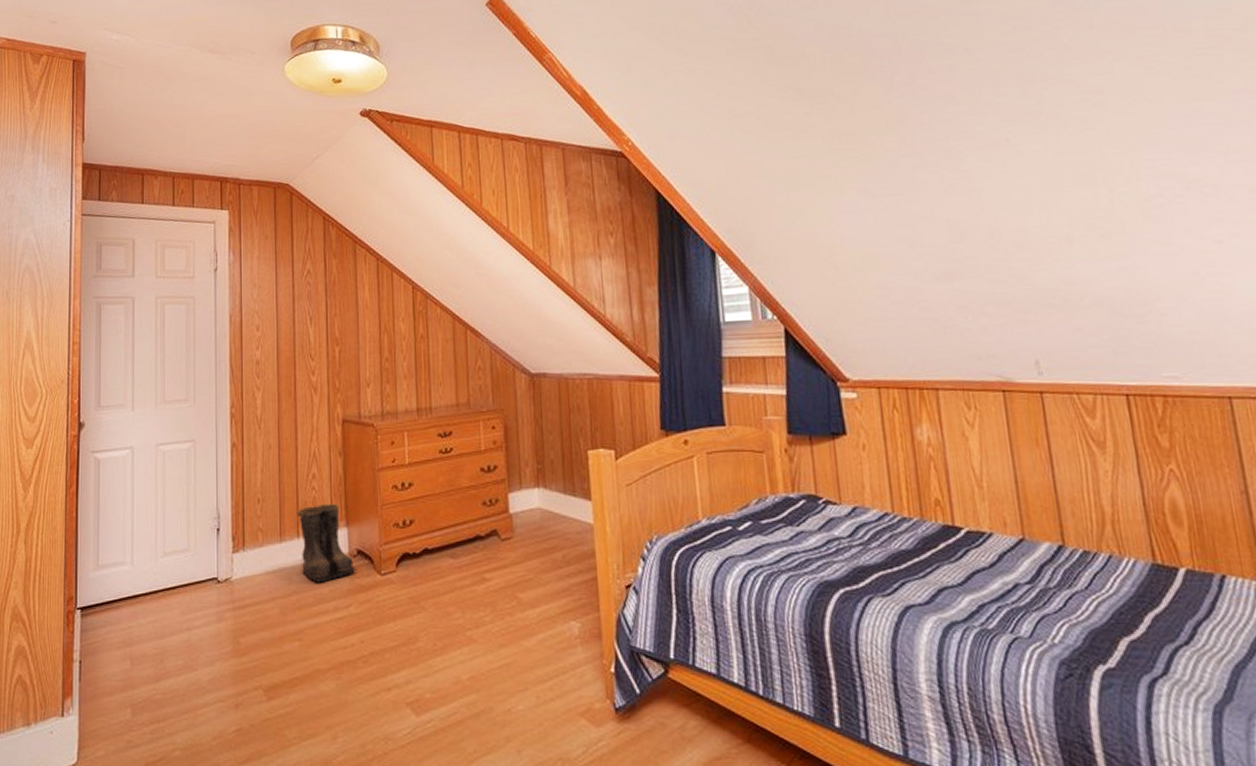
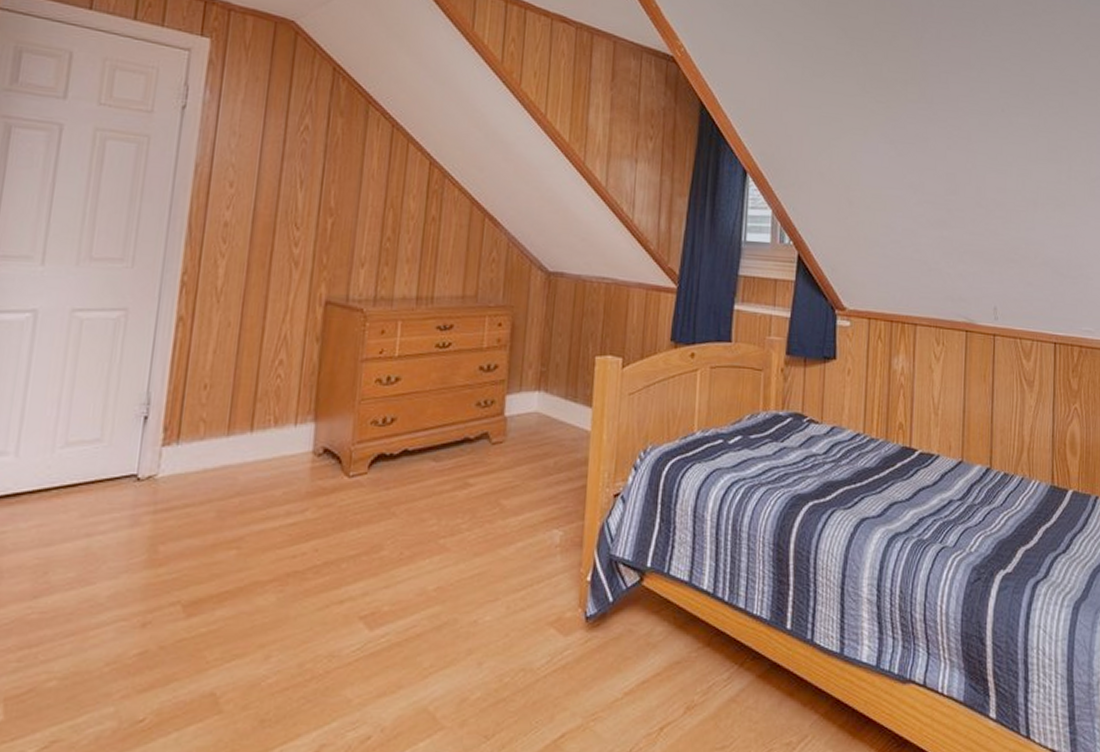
boots: present [297,503,356,583] -> none [250,394,320,484]

